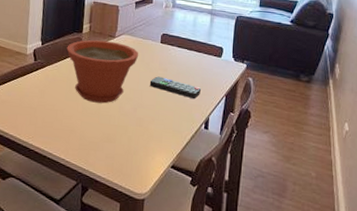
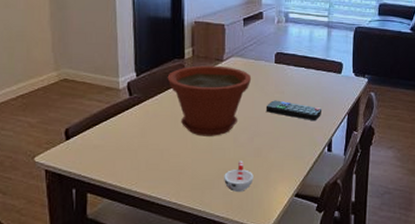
cup: none [107,128,134,157] -> present [224,160,254,193]

